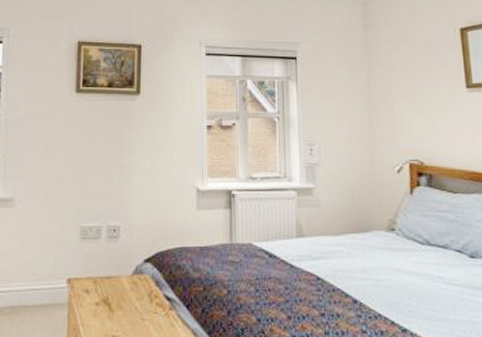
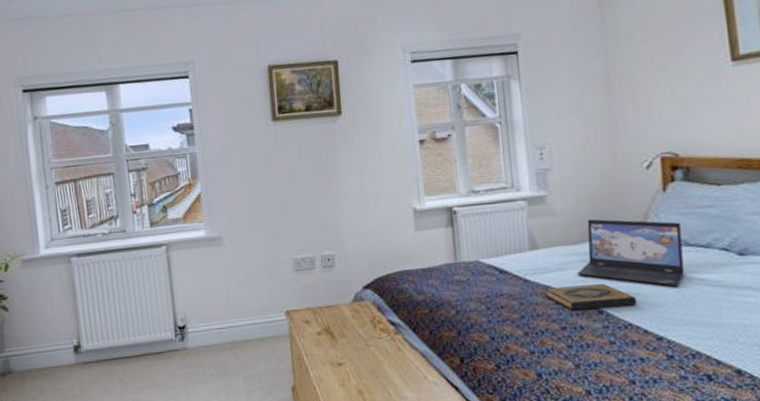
hardback book: none [308,275,386,298] -> present [545,284,637,311]
laptop: none [337,213,426,283] -> present [577,219,685,288]

